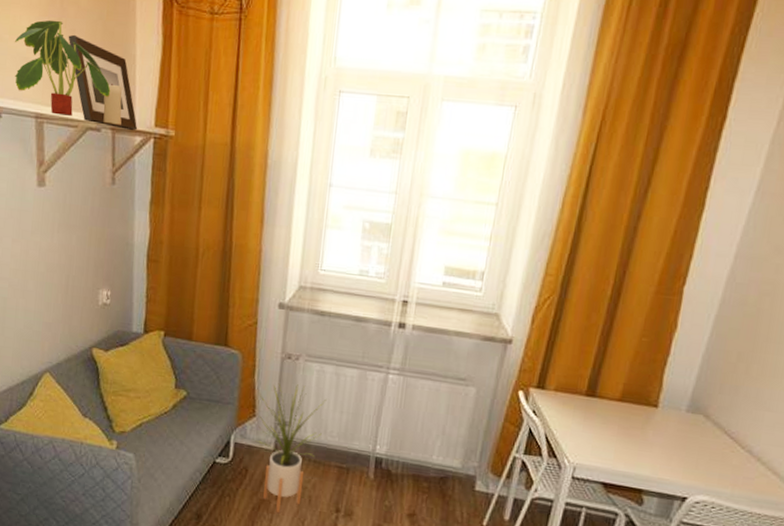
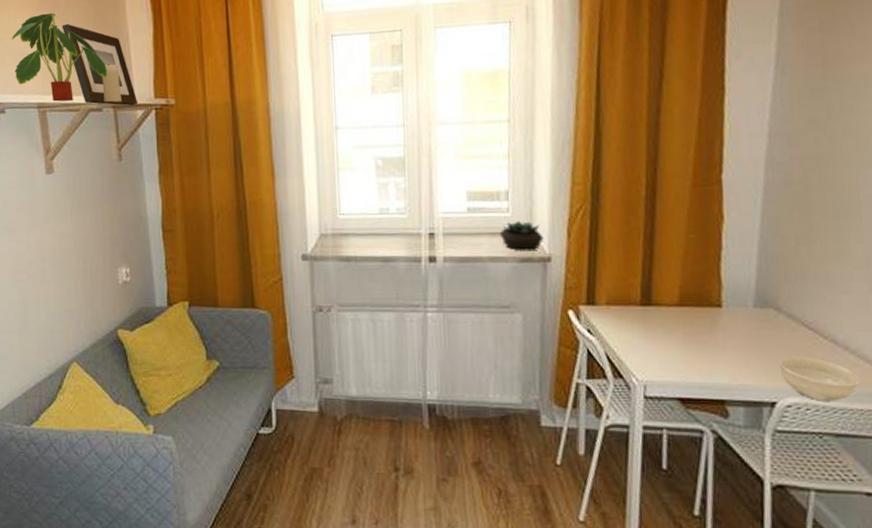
house plant: present [255,383,327,513] -> none [294,337,367,481]
succulent plant: none [468,301,509,330] -> present [499,220,544,249]
bowl: none [696,459,765,504] -> present [779,356,860,401]

